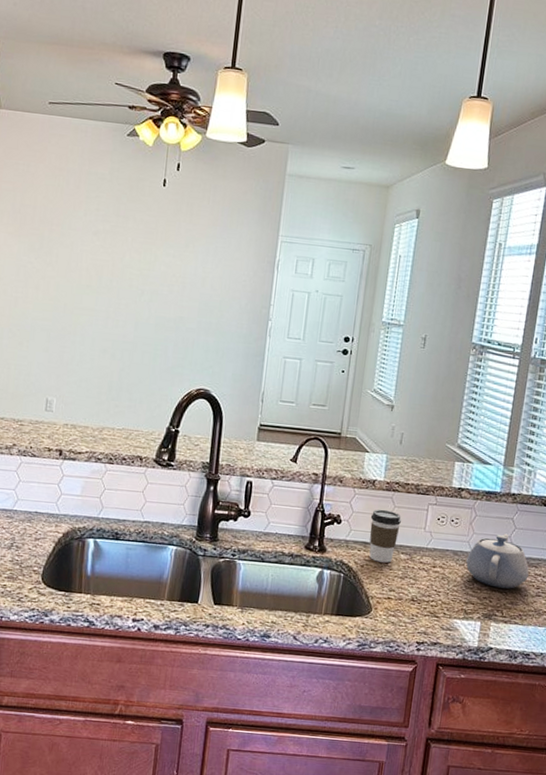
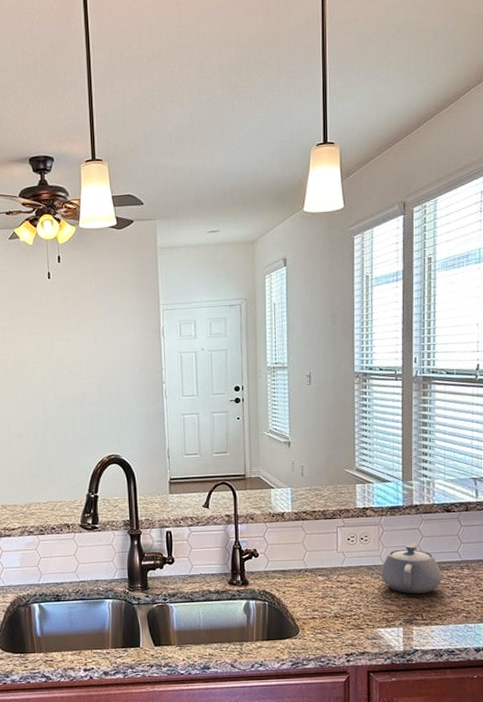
coffee cup: present [369,509,401,563] -> none [284,538,314,587]

